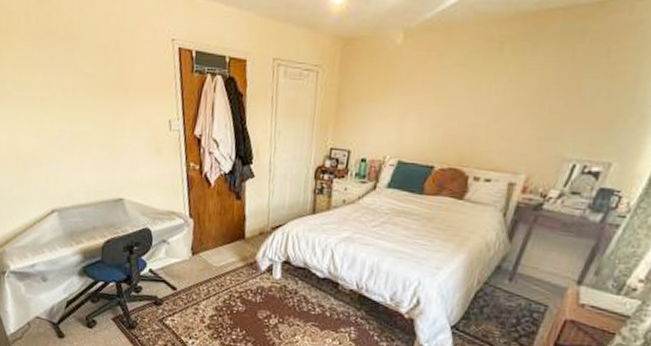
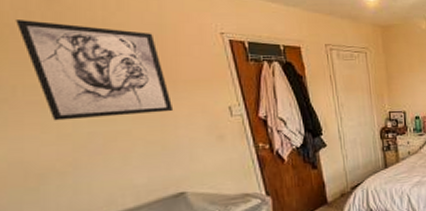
wall art: none [19,19,124,119] -> present [16,20,174,121]

